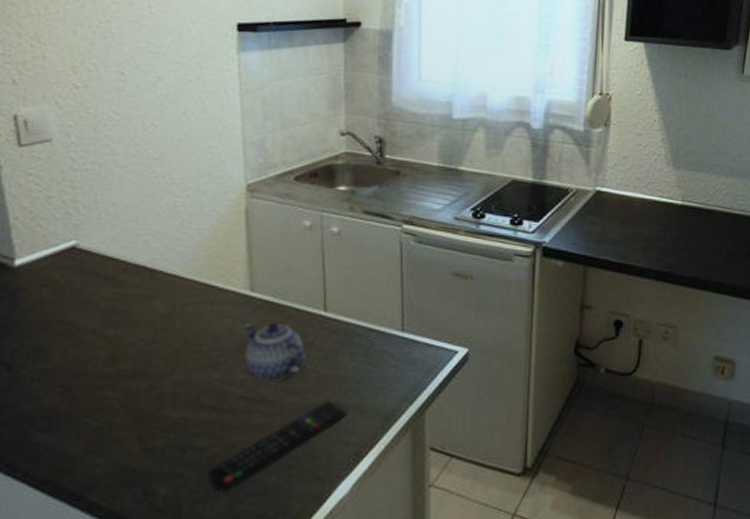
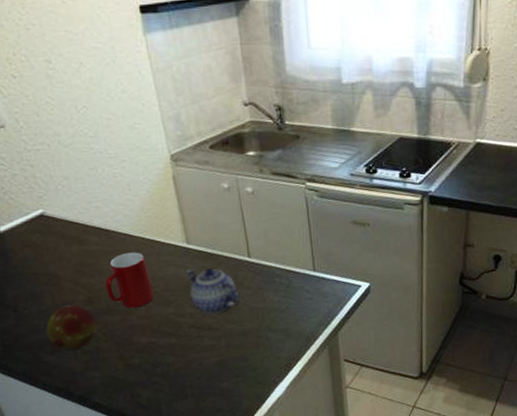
fruit: none [44,364,116,427] -> present [46,305,98,351]
cup: none [136,298,199,371] -> present [104,252,155,308]
remote control: present [208,401,347,492] -> none [176,327,276,394]

